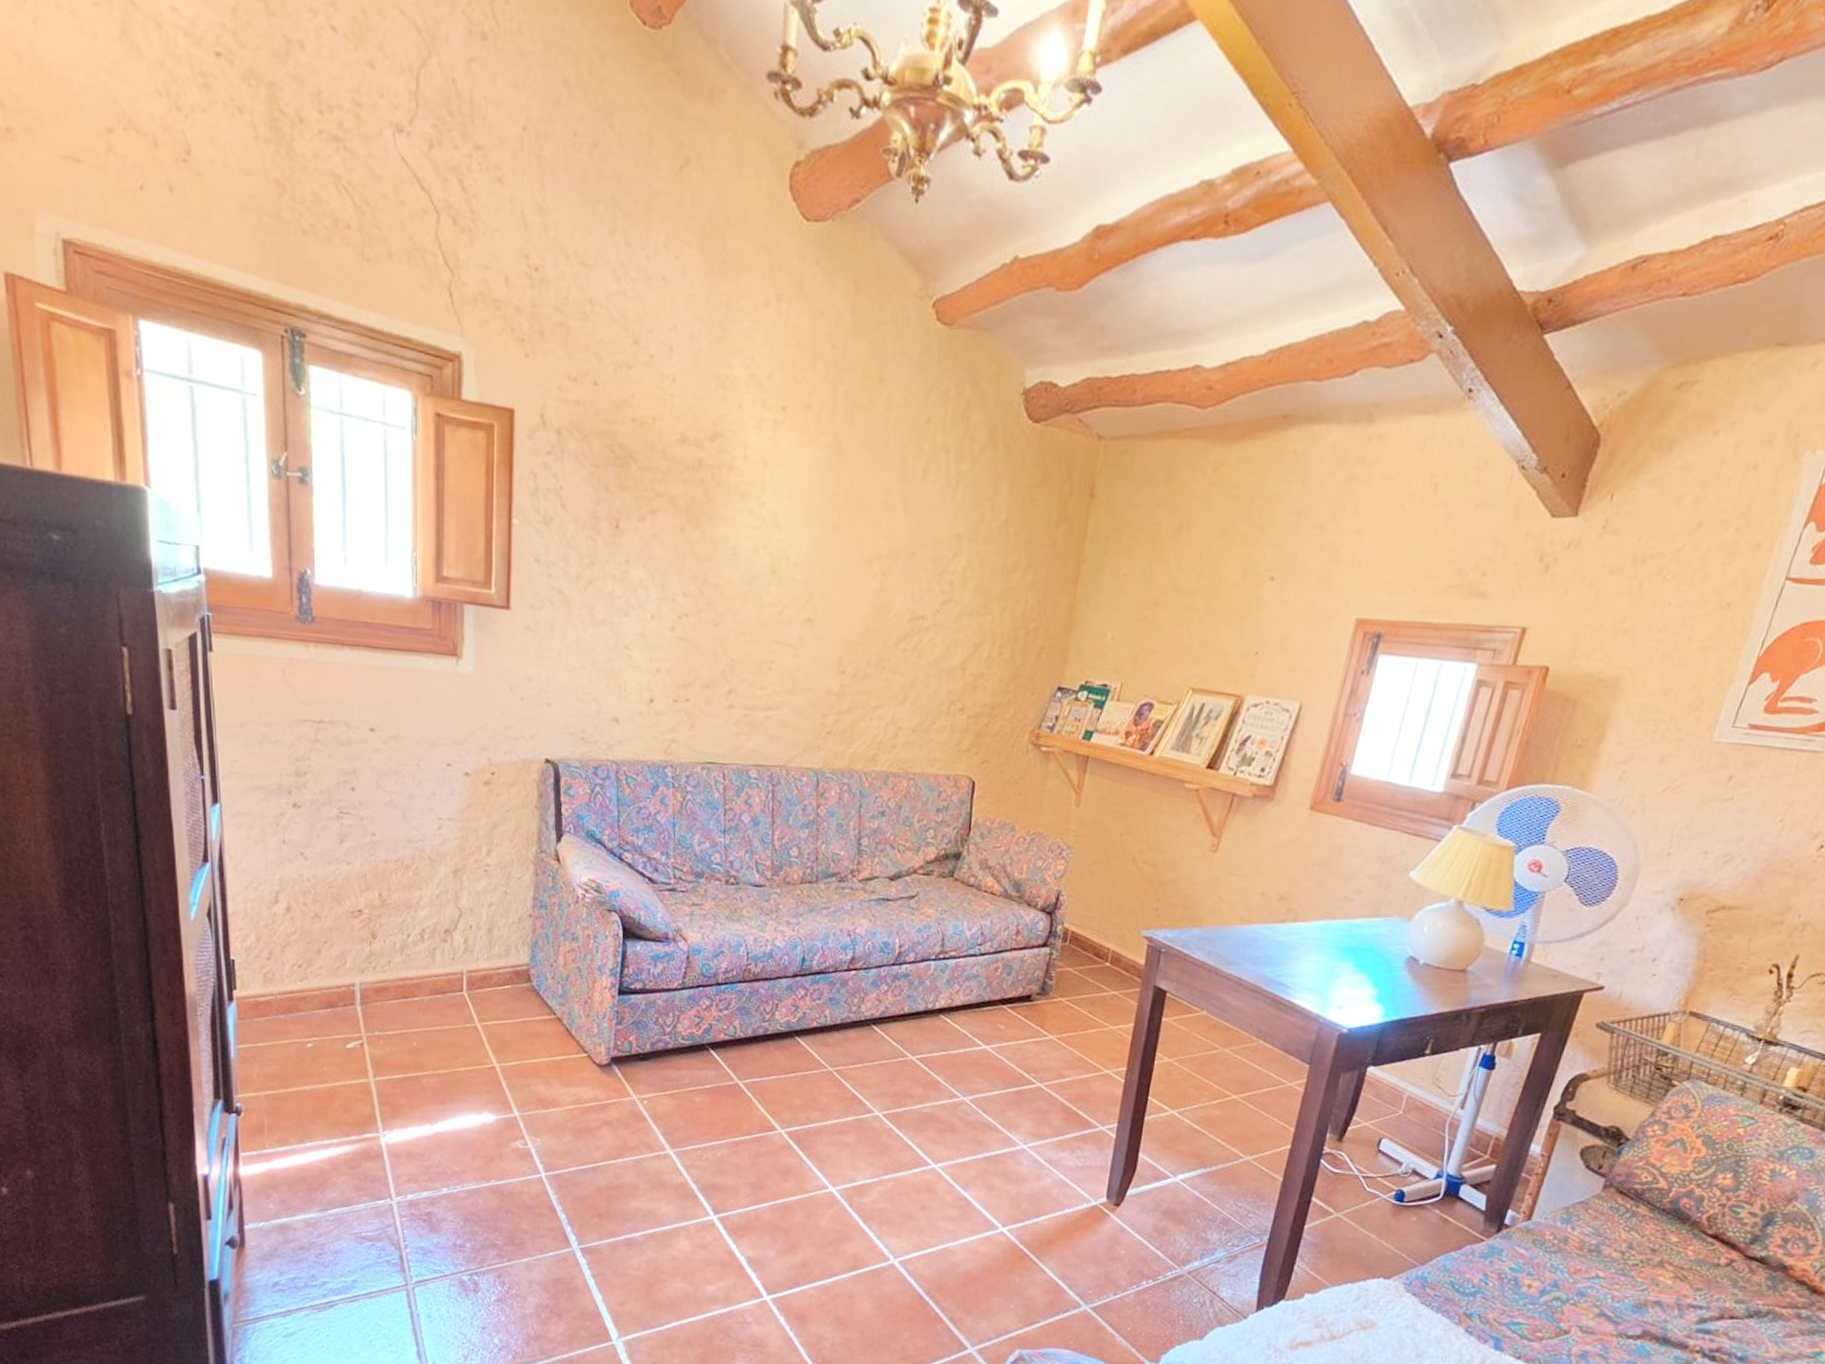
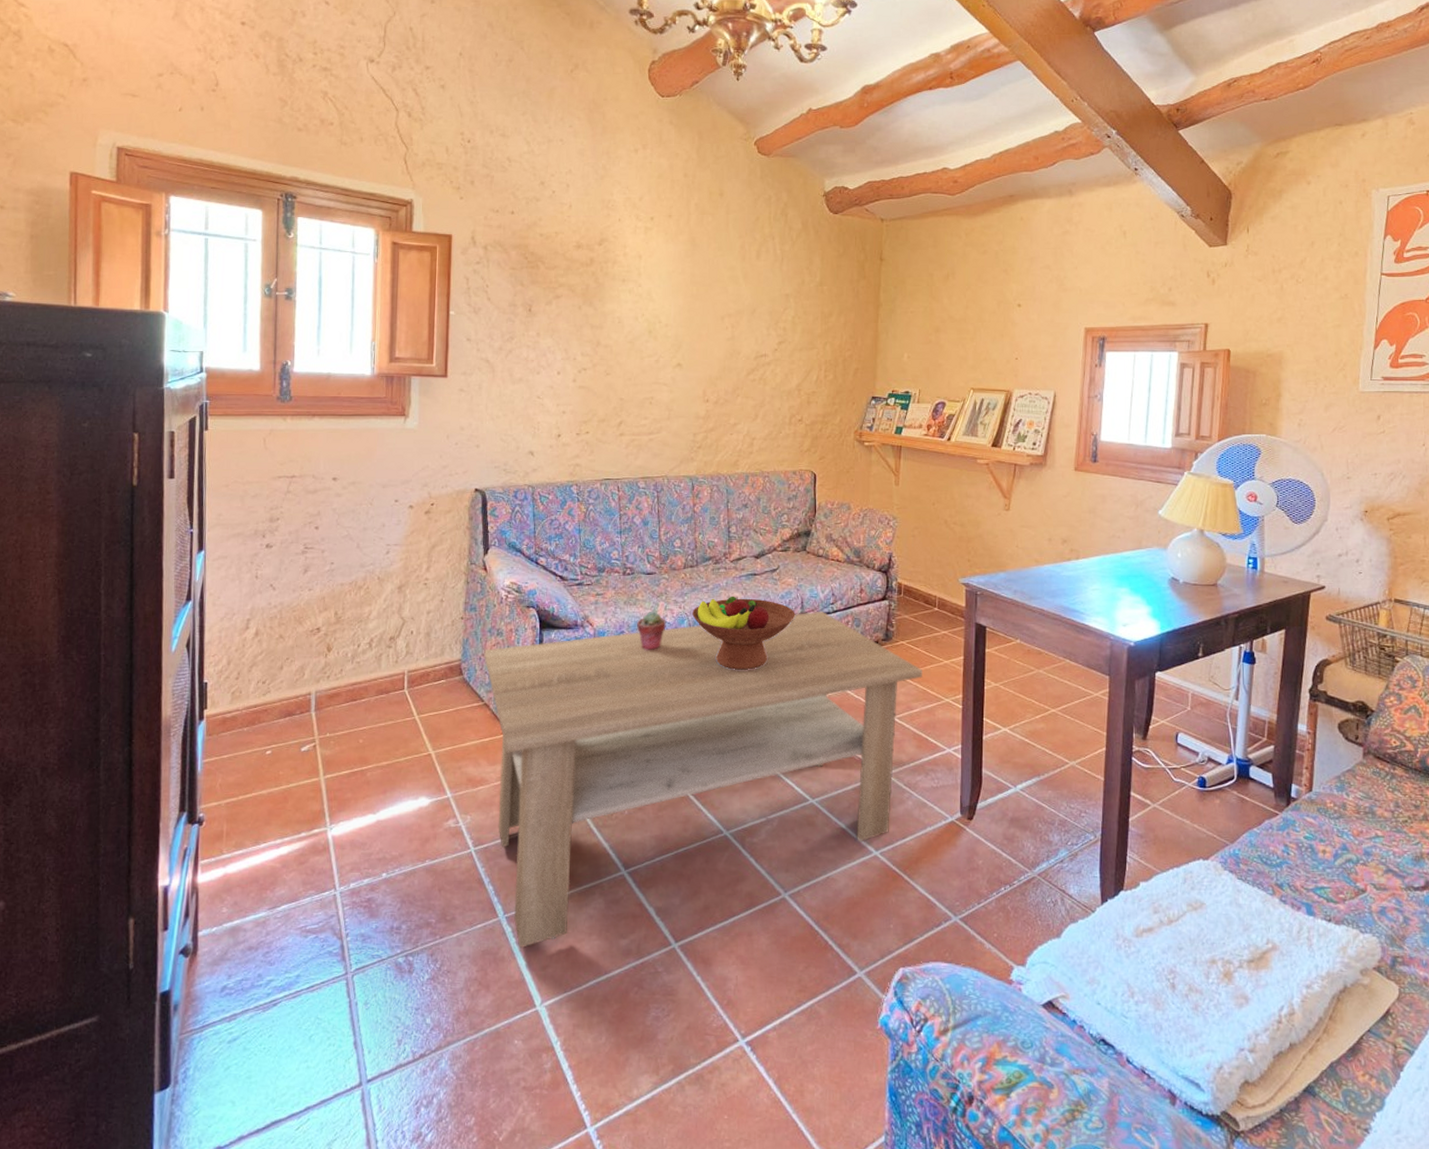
coffee table: none [556,951,1082,1281] -> present [484,611,922,948]
potted succulent: none [739,930,776,978] -> present [636,610,666,651]
fruit bowl: none [807,922,934,1012] -> present [692,596,795,670]

